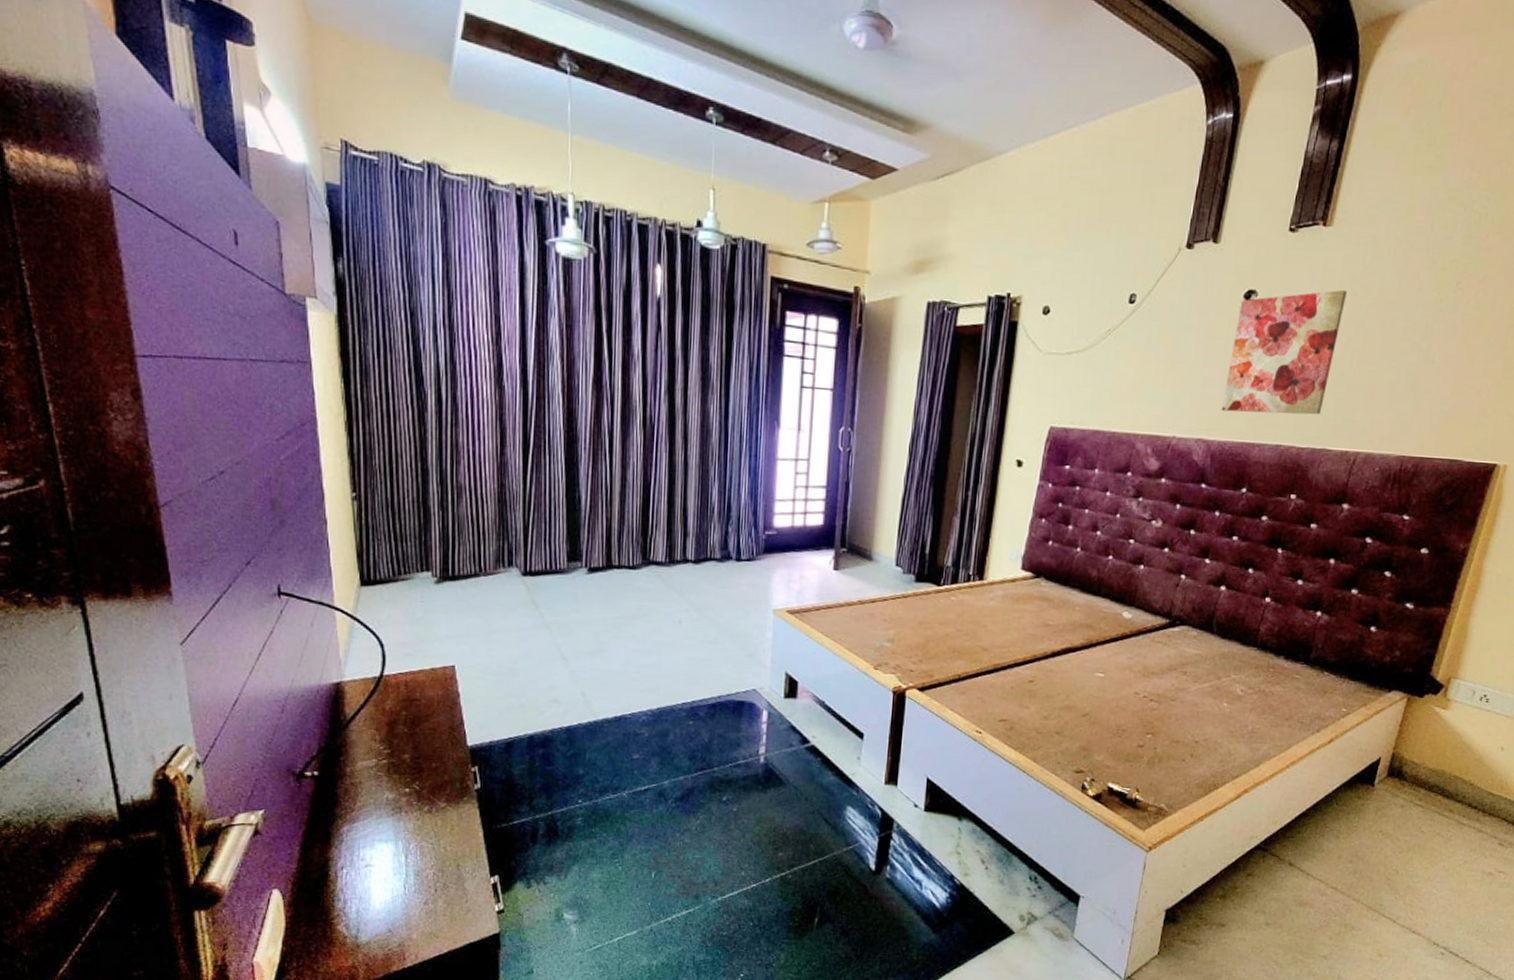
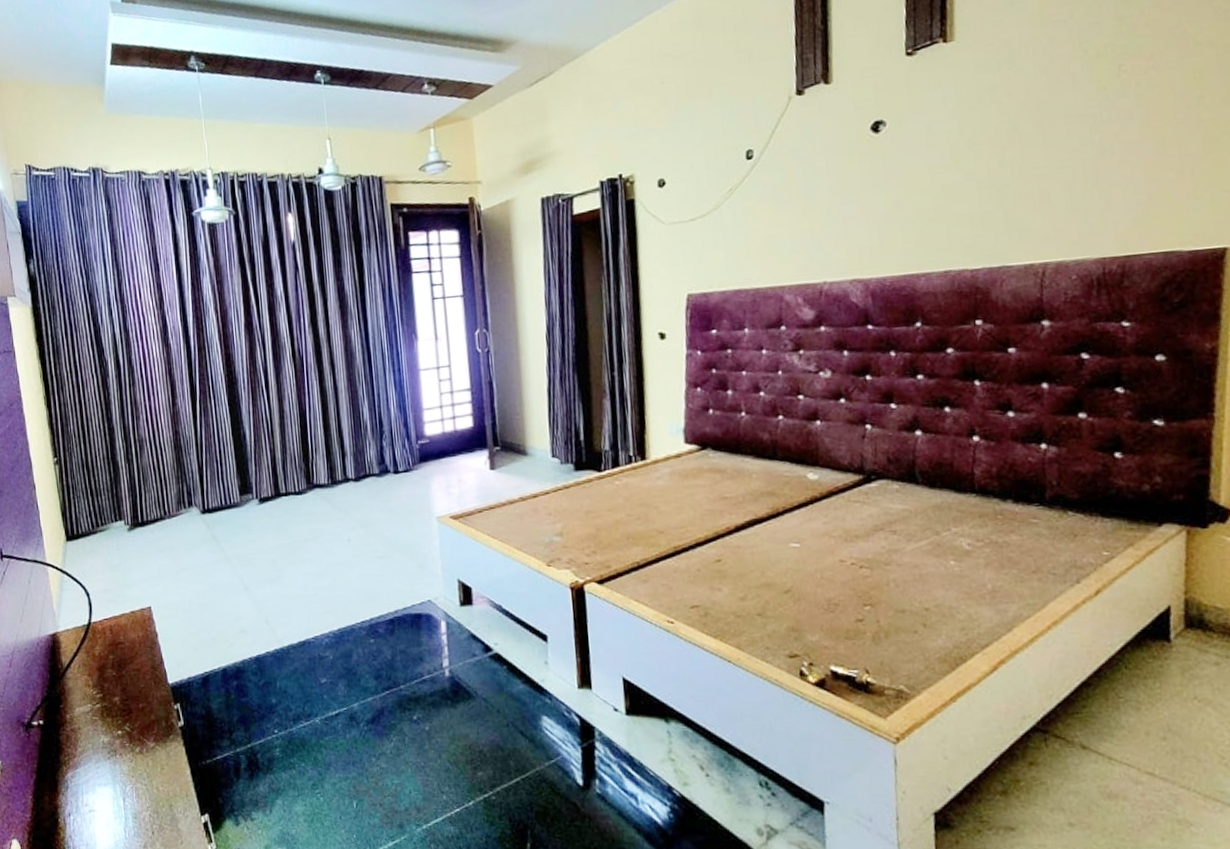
wall art: present [1221,289,1348,415] -> none [869,99,990,247]

